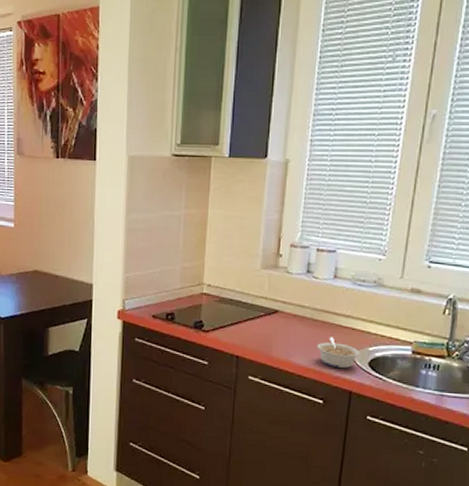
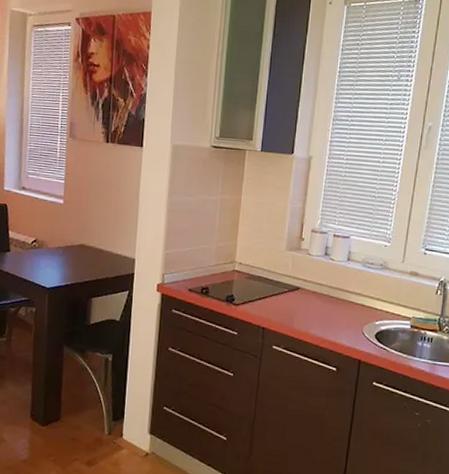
legume: present [317,337,361,369] -> none [332,312,369,340]

